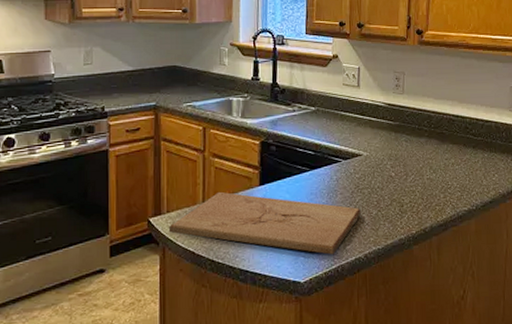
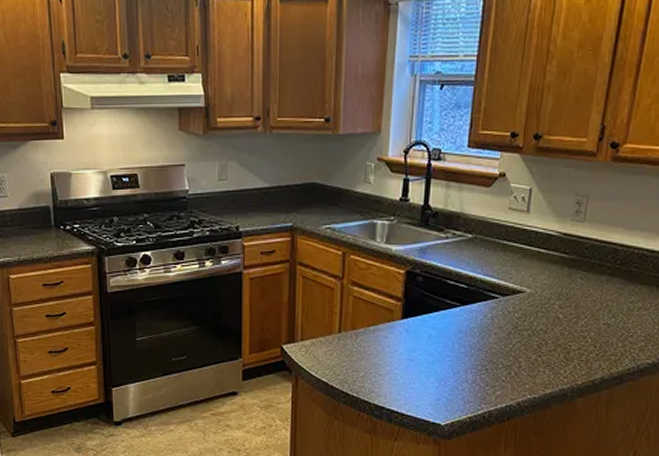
cutting board: present [168,191,361,255] -> none [302,322,517,399]

